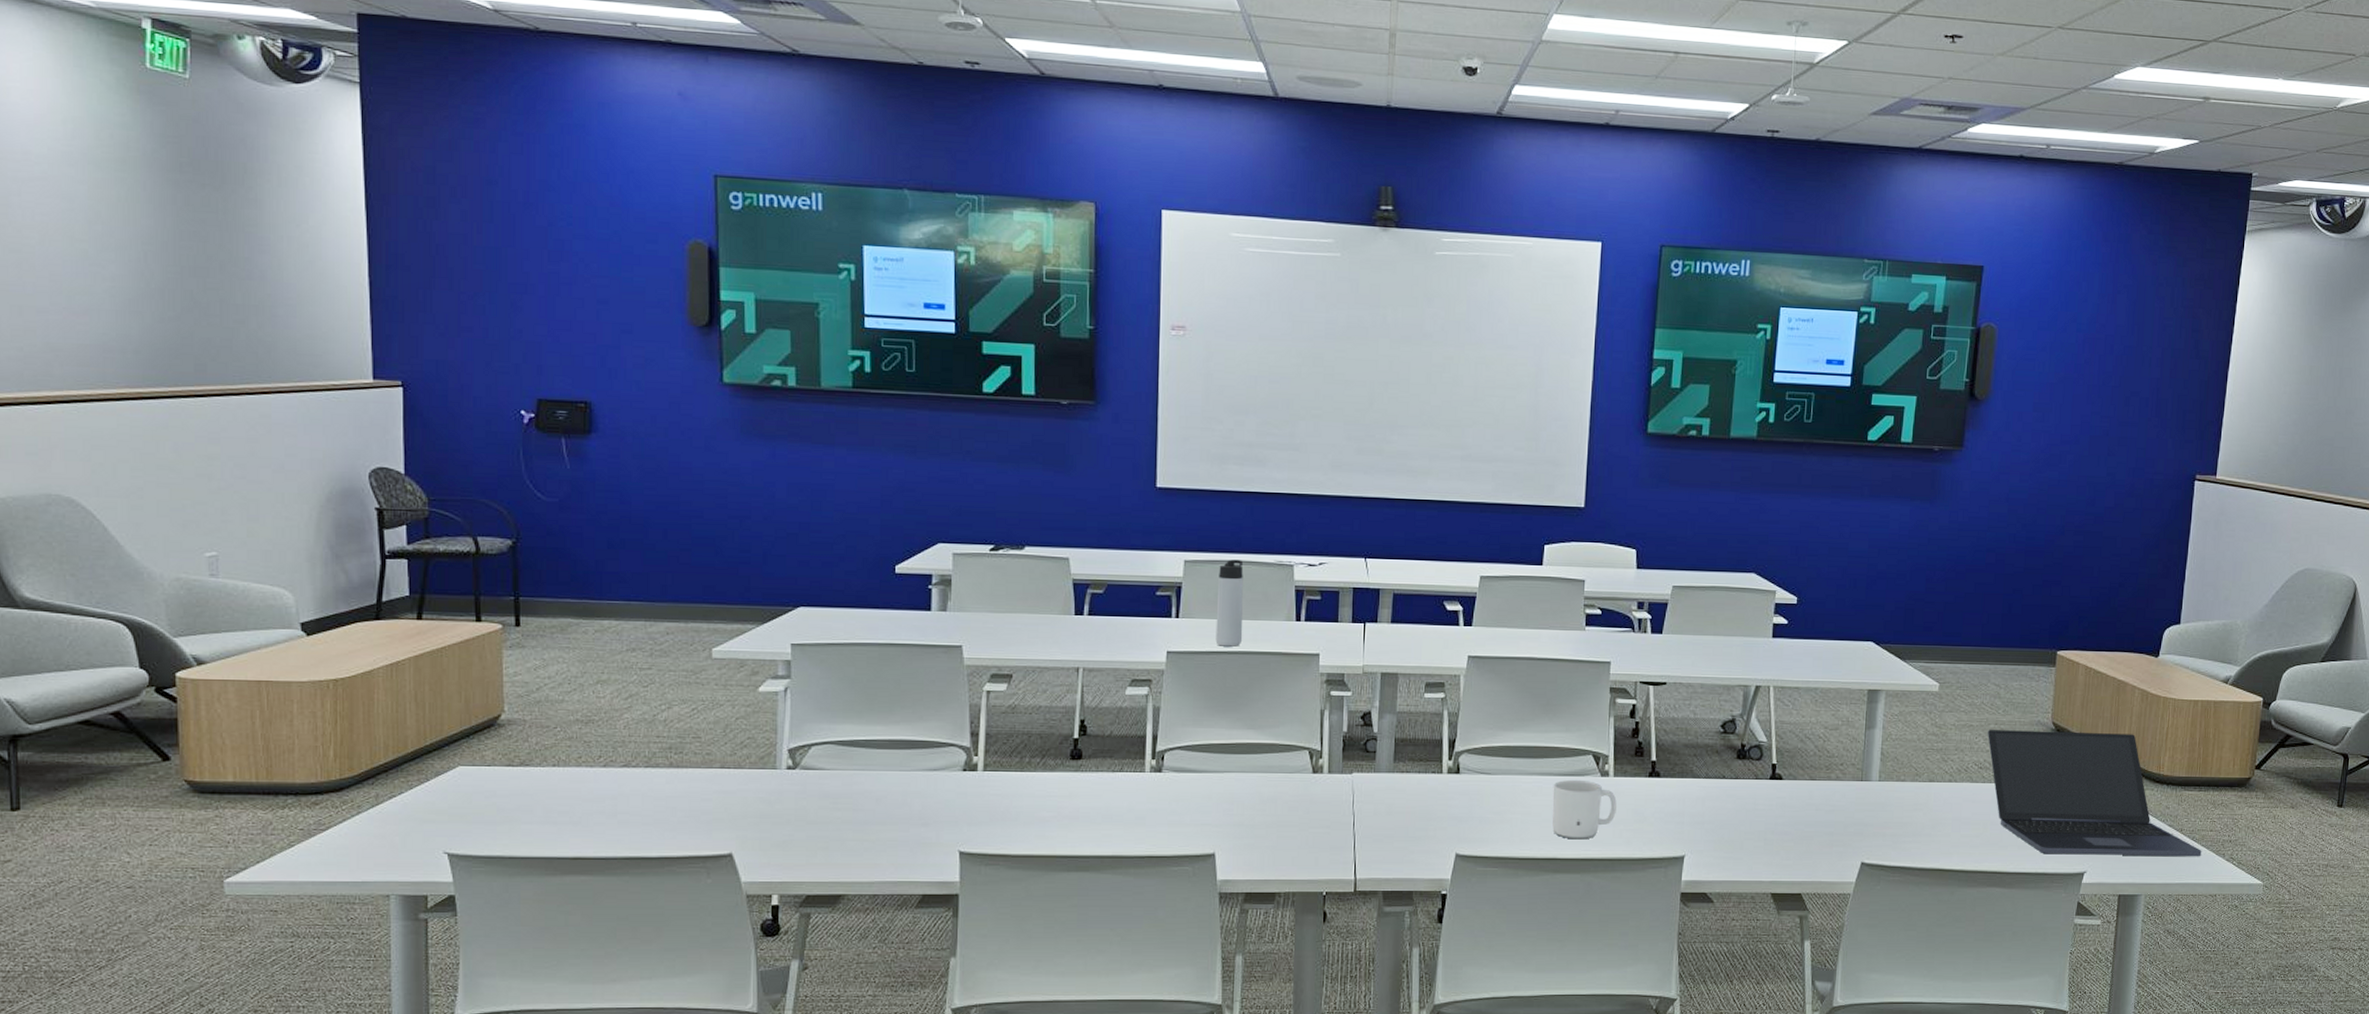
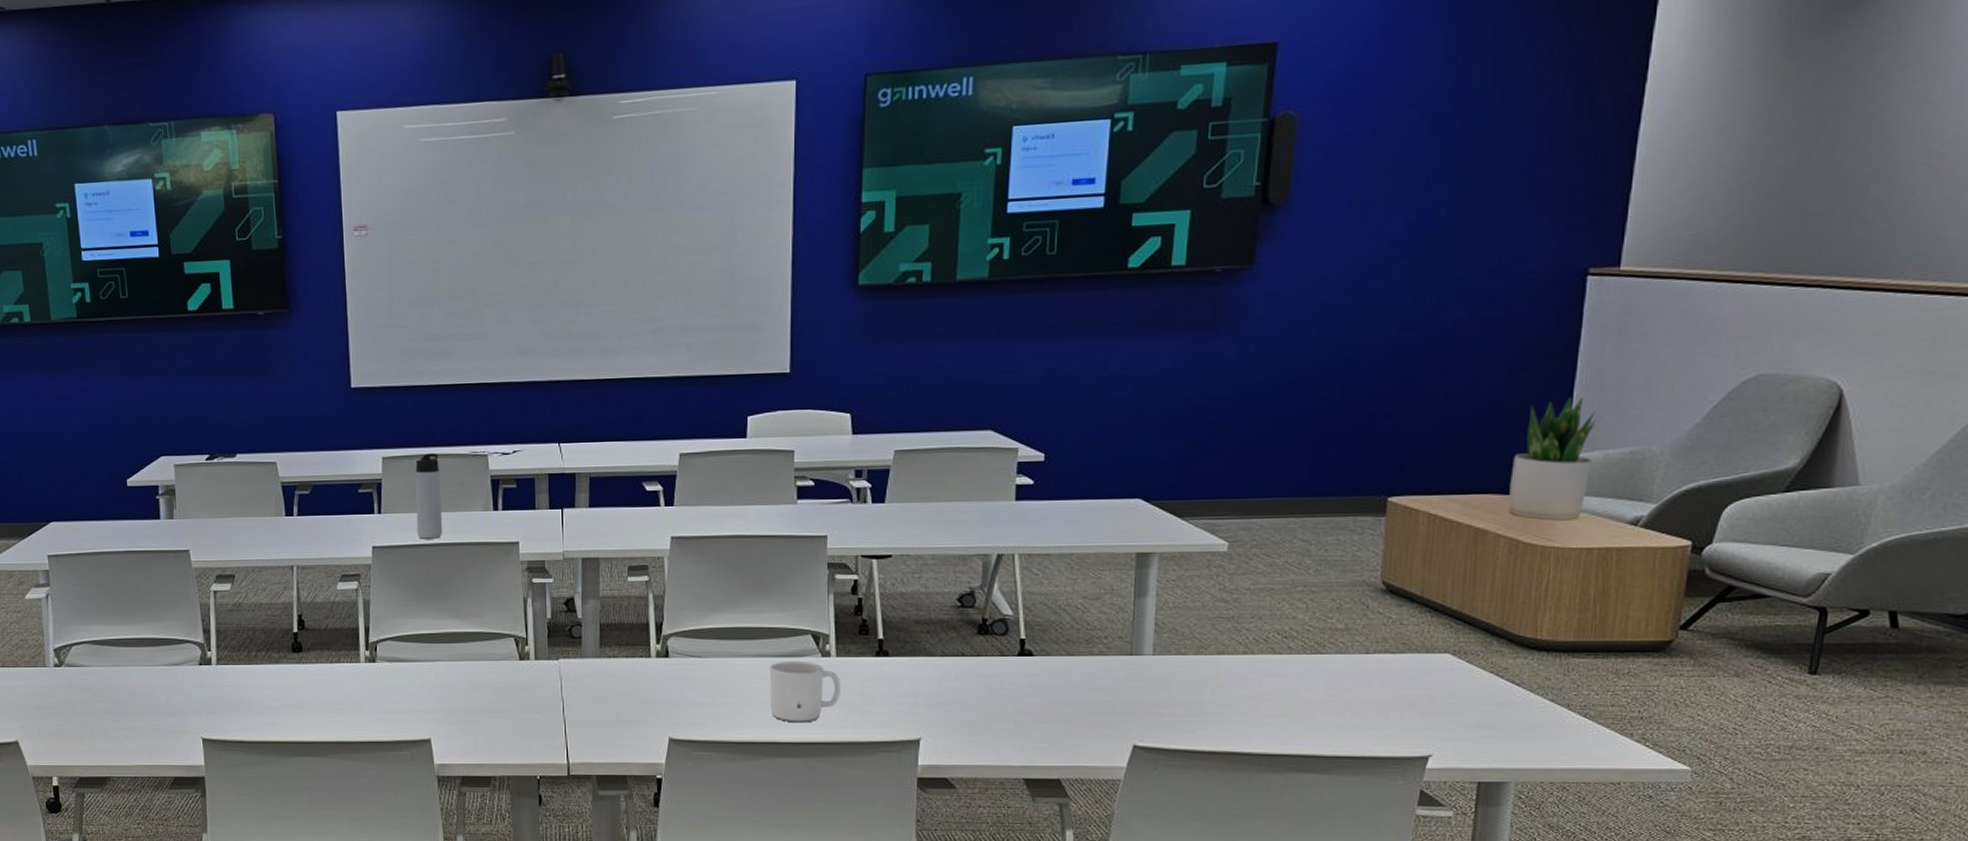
laptop: present [1988,730,2202,857] -> none [1294,591,1599,738]
planter: none [2141,577,2201,677] -> present [1508,397,1596,521]

